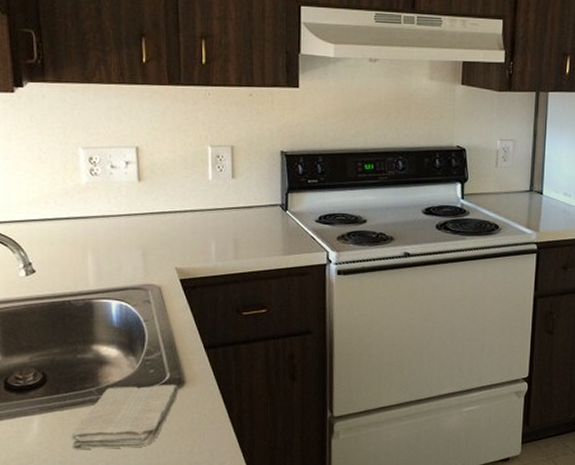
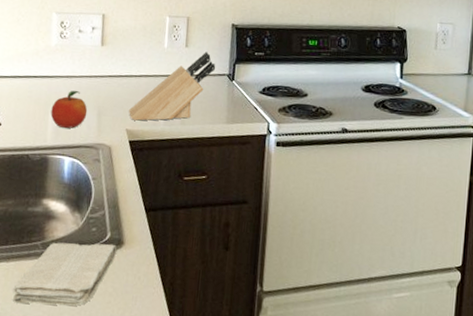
fruit: none [90,231,131,271] -> present [50,91,88,128]
knife block: none [175,182,267,258] -> present [128,52,216,121]

